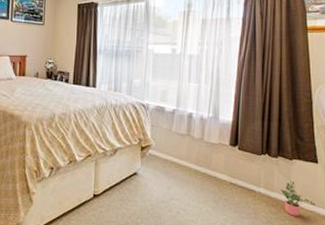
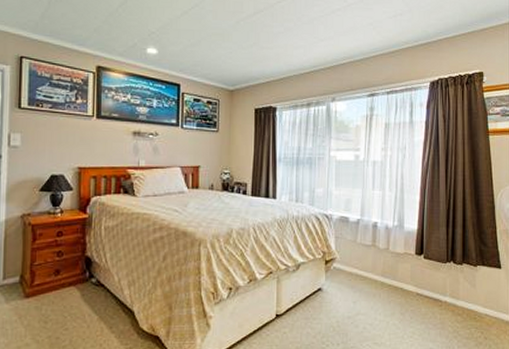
potted plant: present [280,181,316,216] -> none [466,288,500,324]

